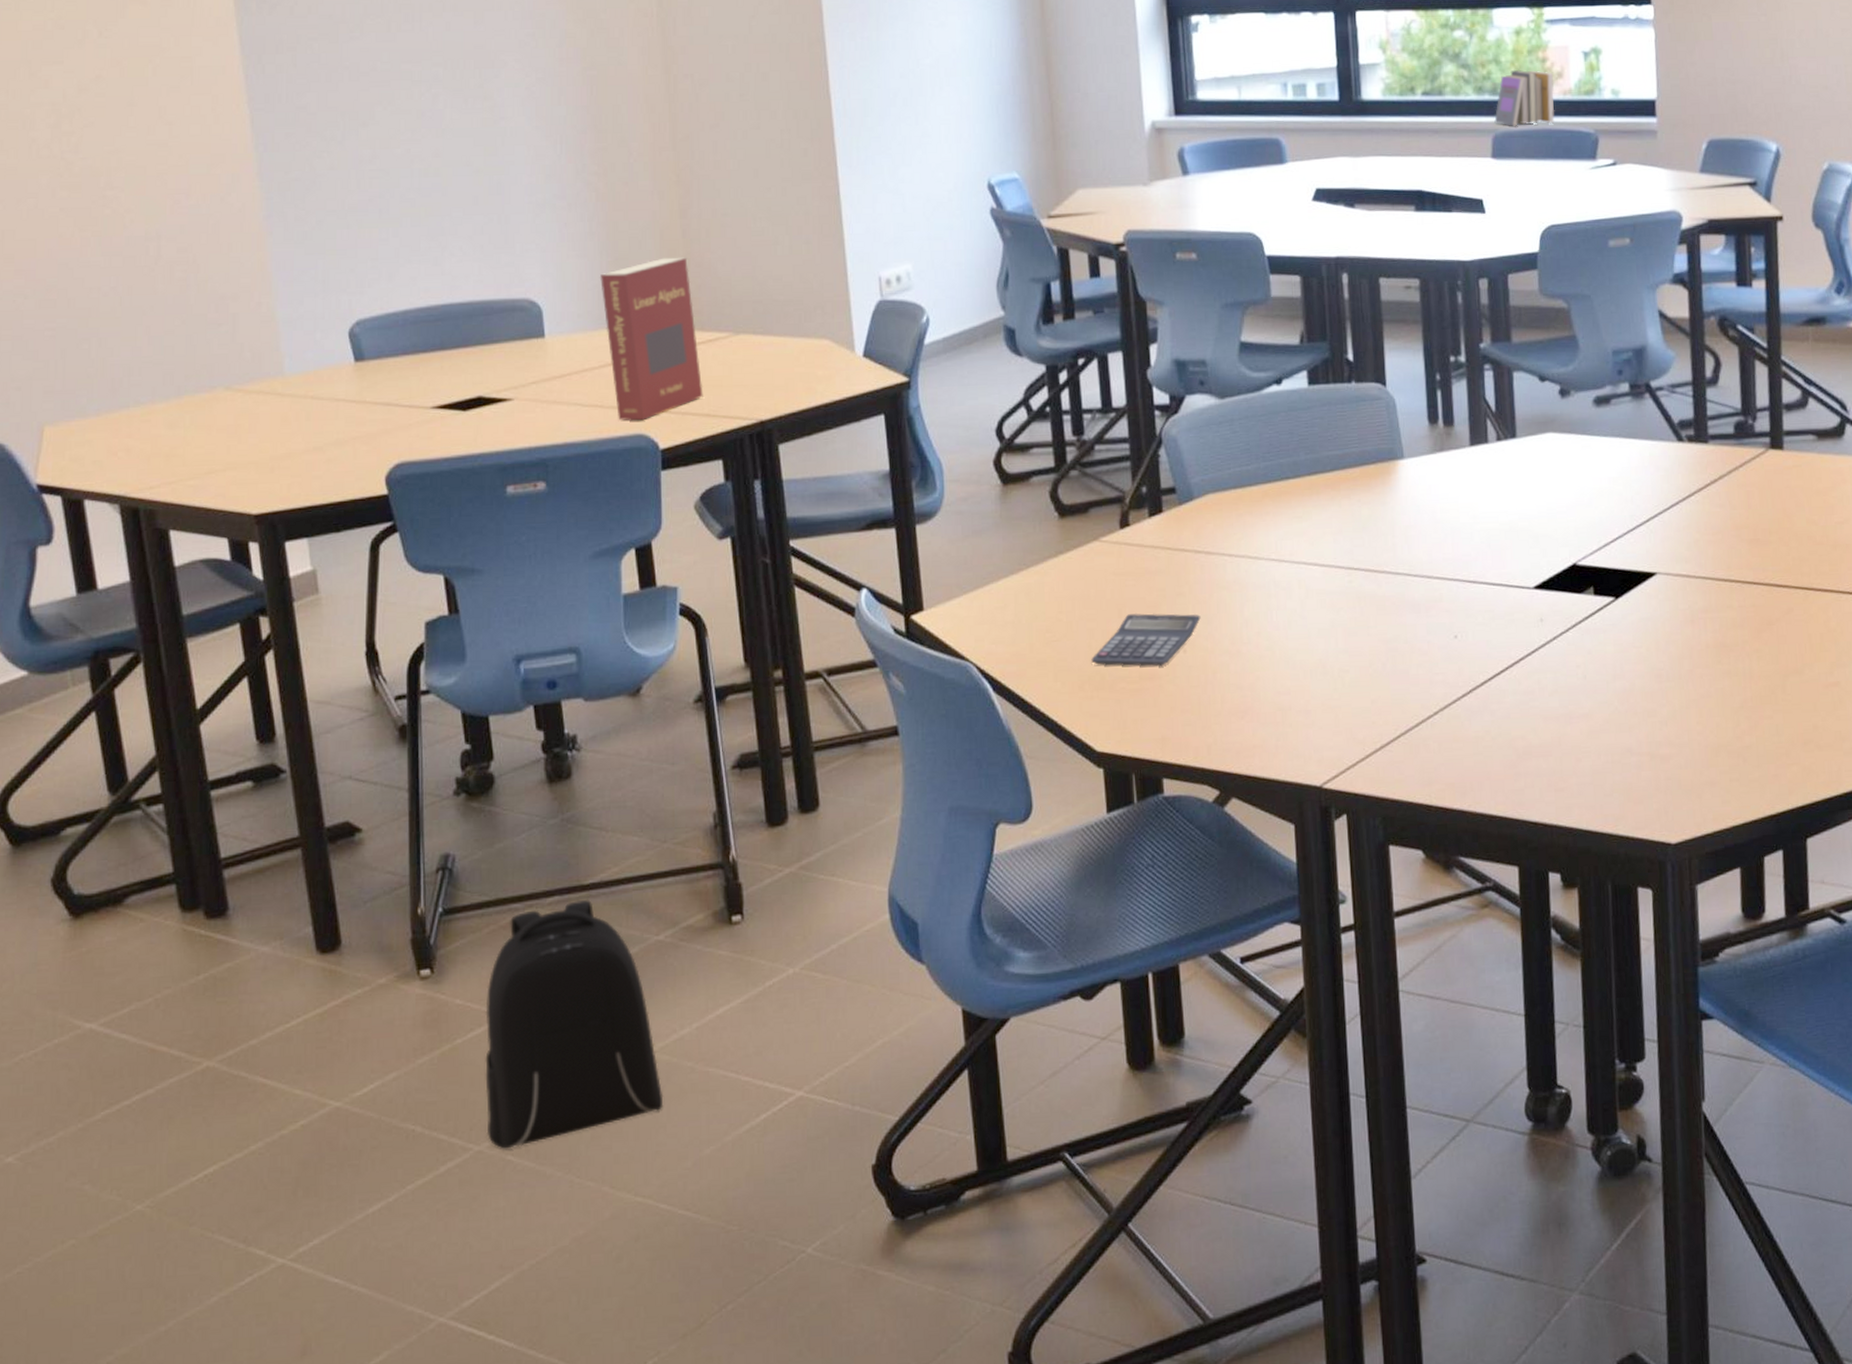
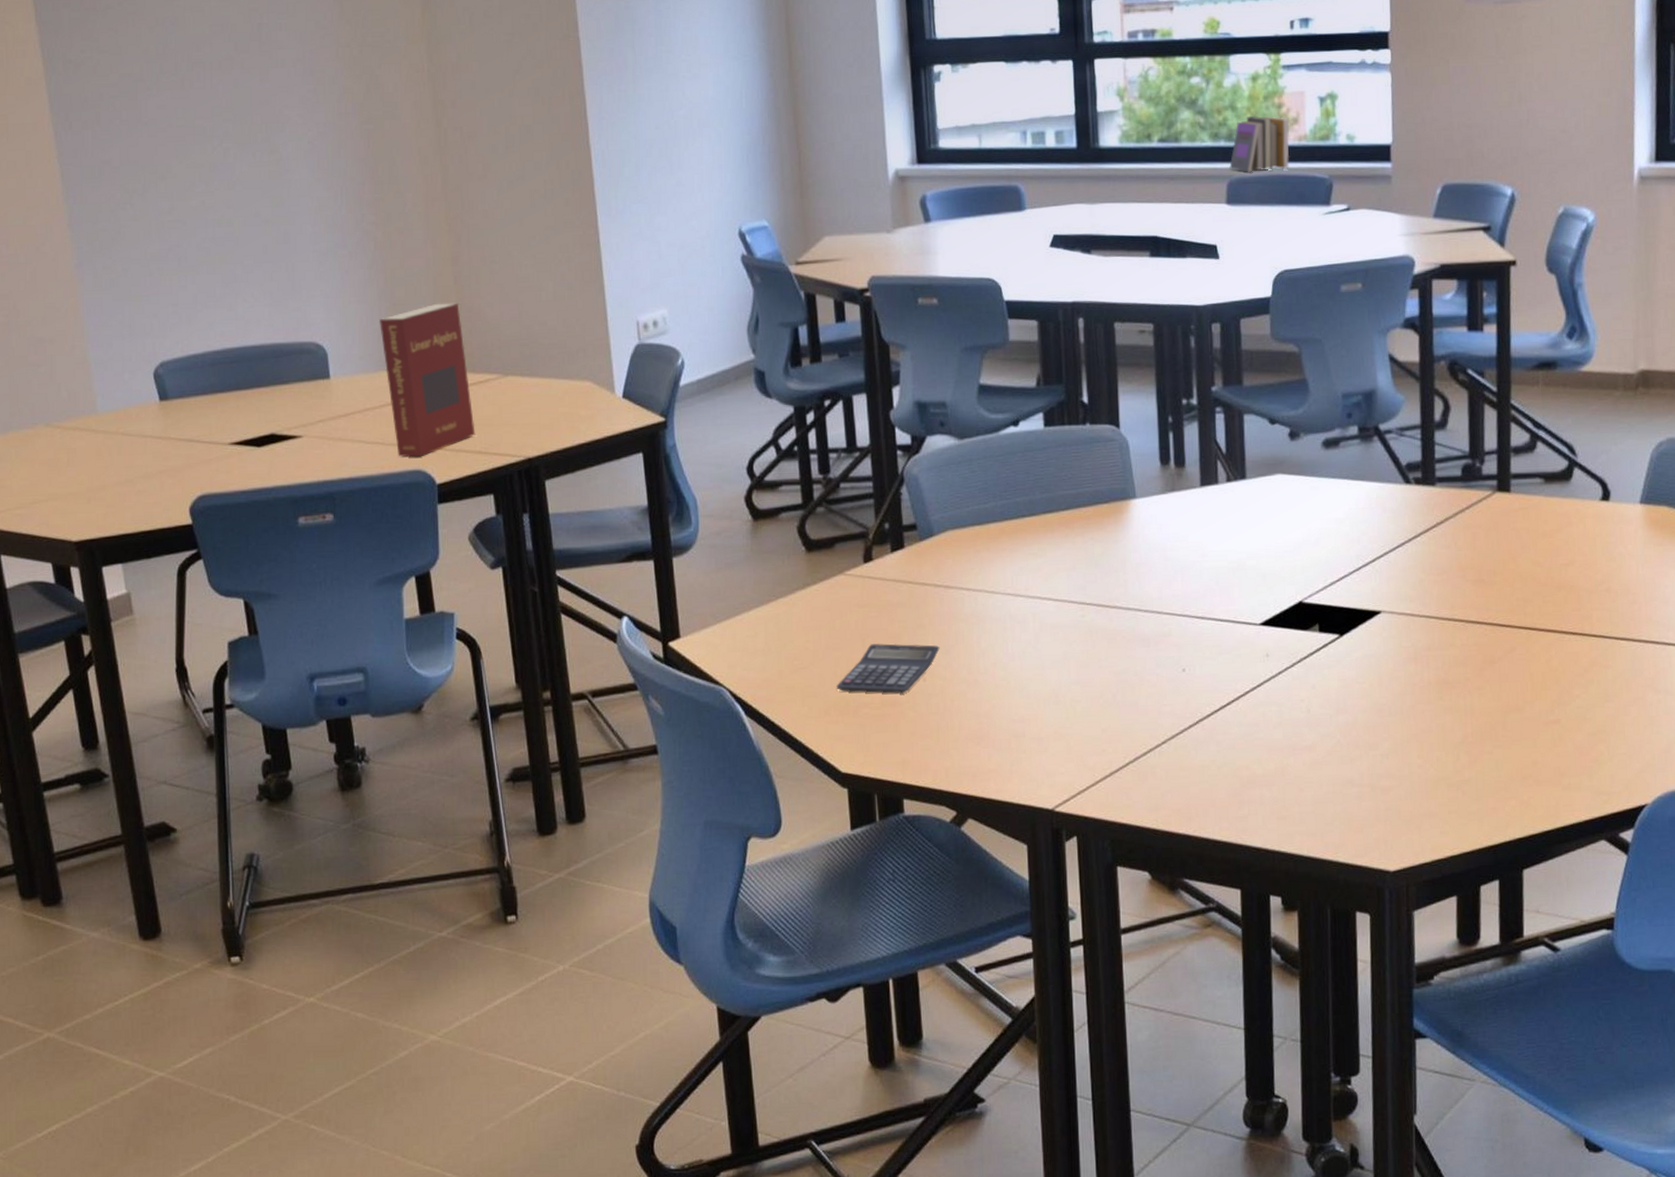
backpack: present [485,899,664,1149] -> none [289,897,448,1119]

